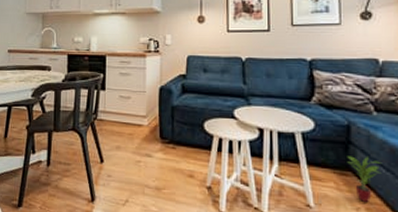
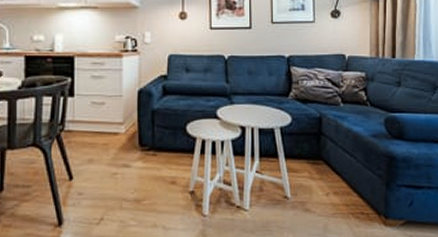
potted plant: present [347,156,381,202] -> none [319,144,346,187]

